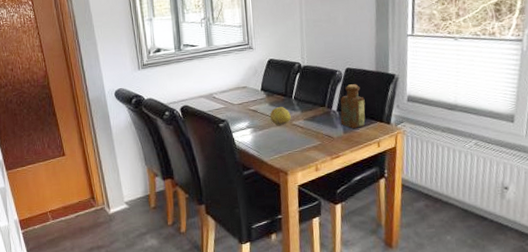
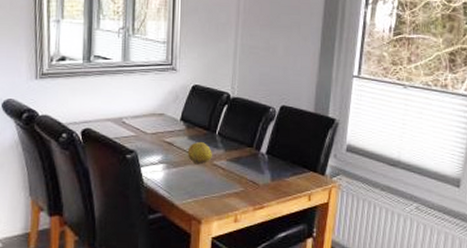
bottle: present [340,84,365,128] -> none [269,125,299,176]

